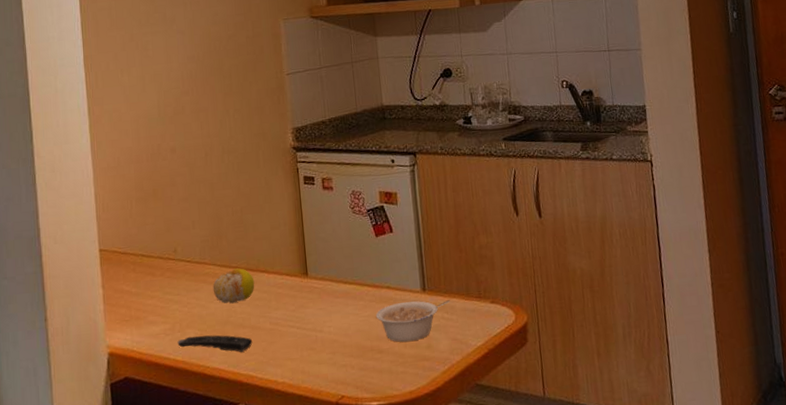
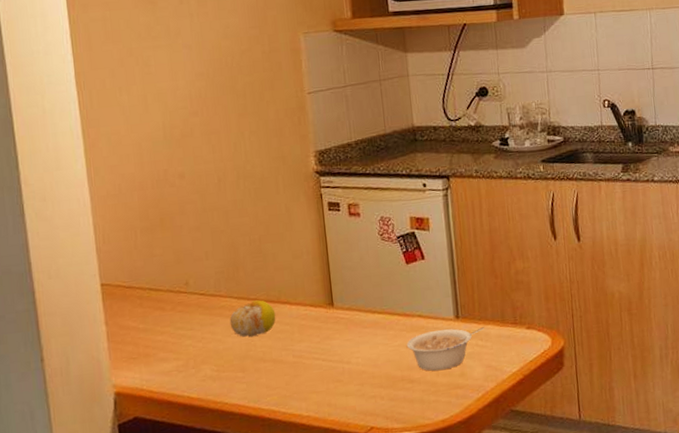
remote control: present [177,335,253,352] -> none [192,370,275,387]

